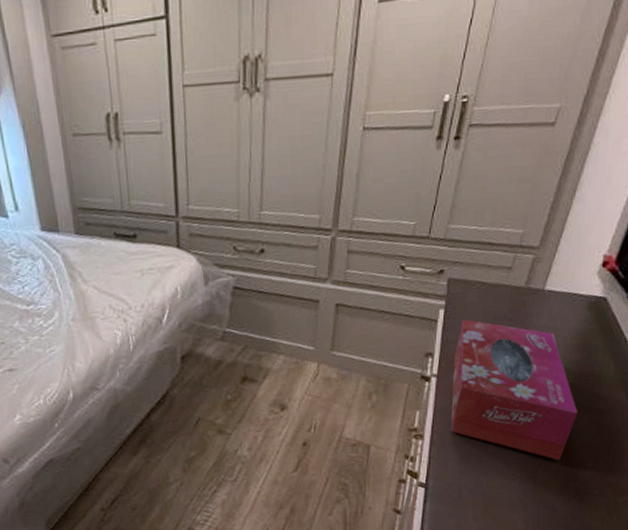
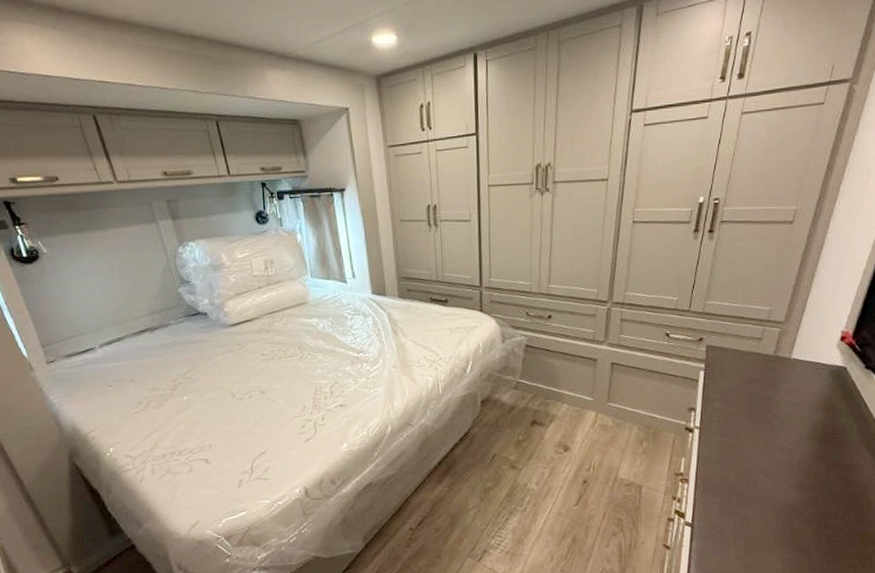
tissue box: present [451,319,577,461] -> none [713,380,826,509]

